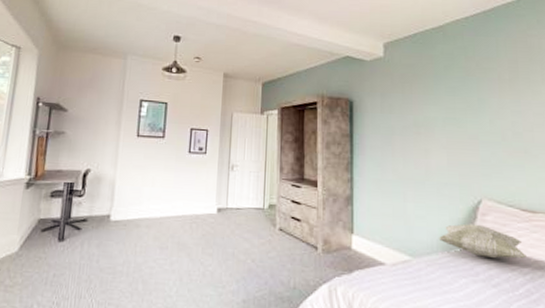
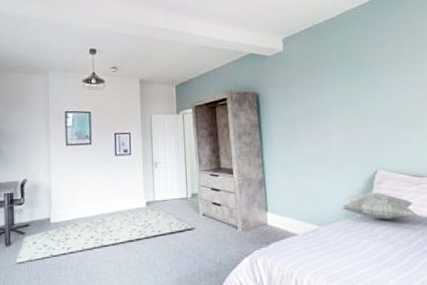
rug: none [66,215,267,263] -> present [15,207,193,264]

